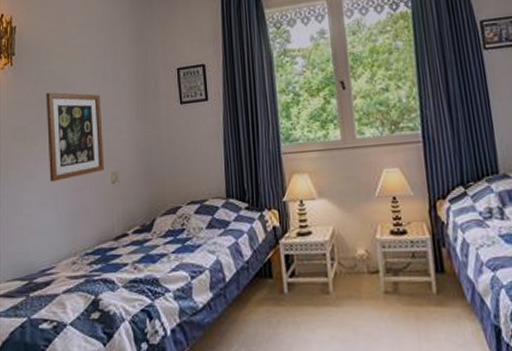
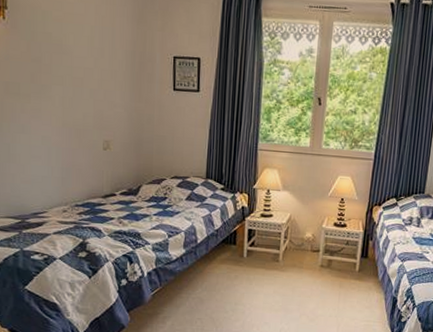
wall art: present [45,92,104,183] -> none [40,54,97,140]

